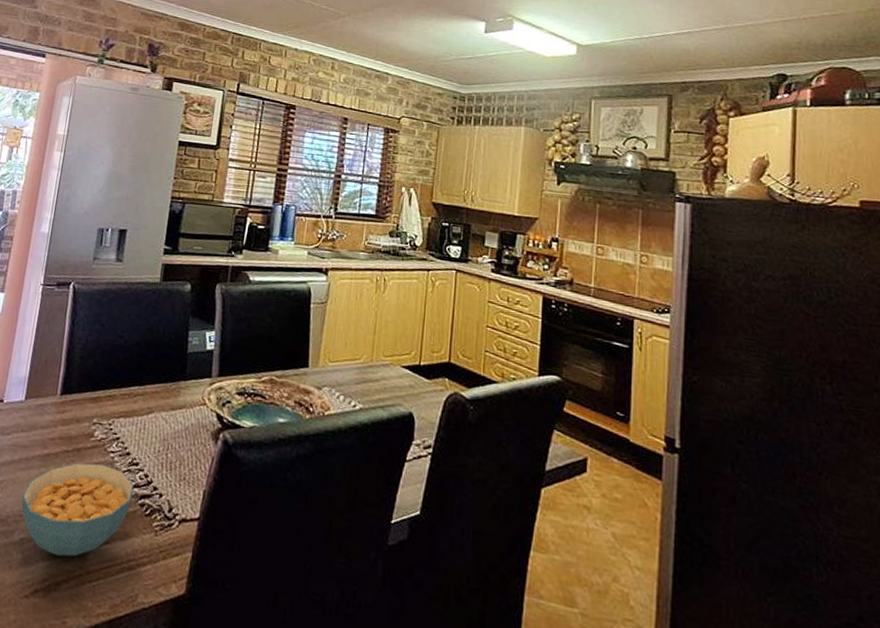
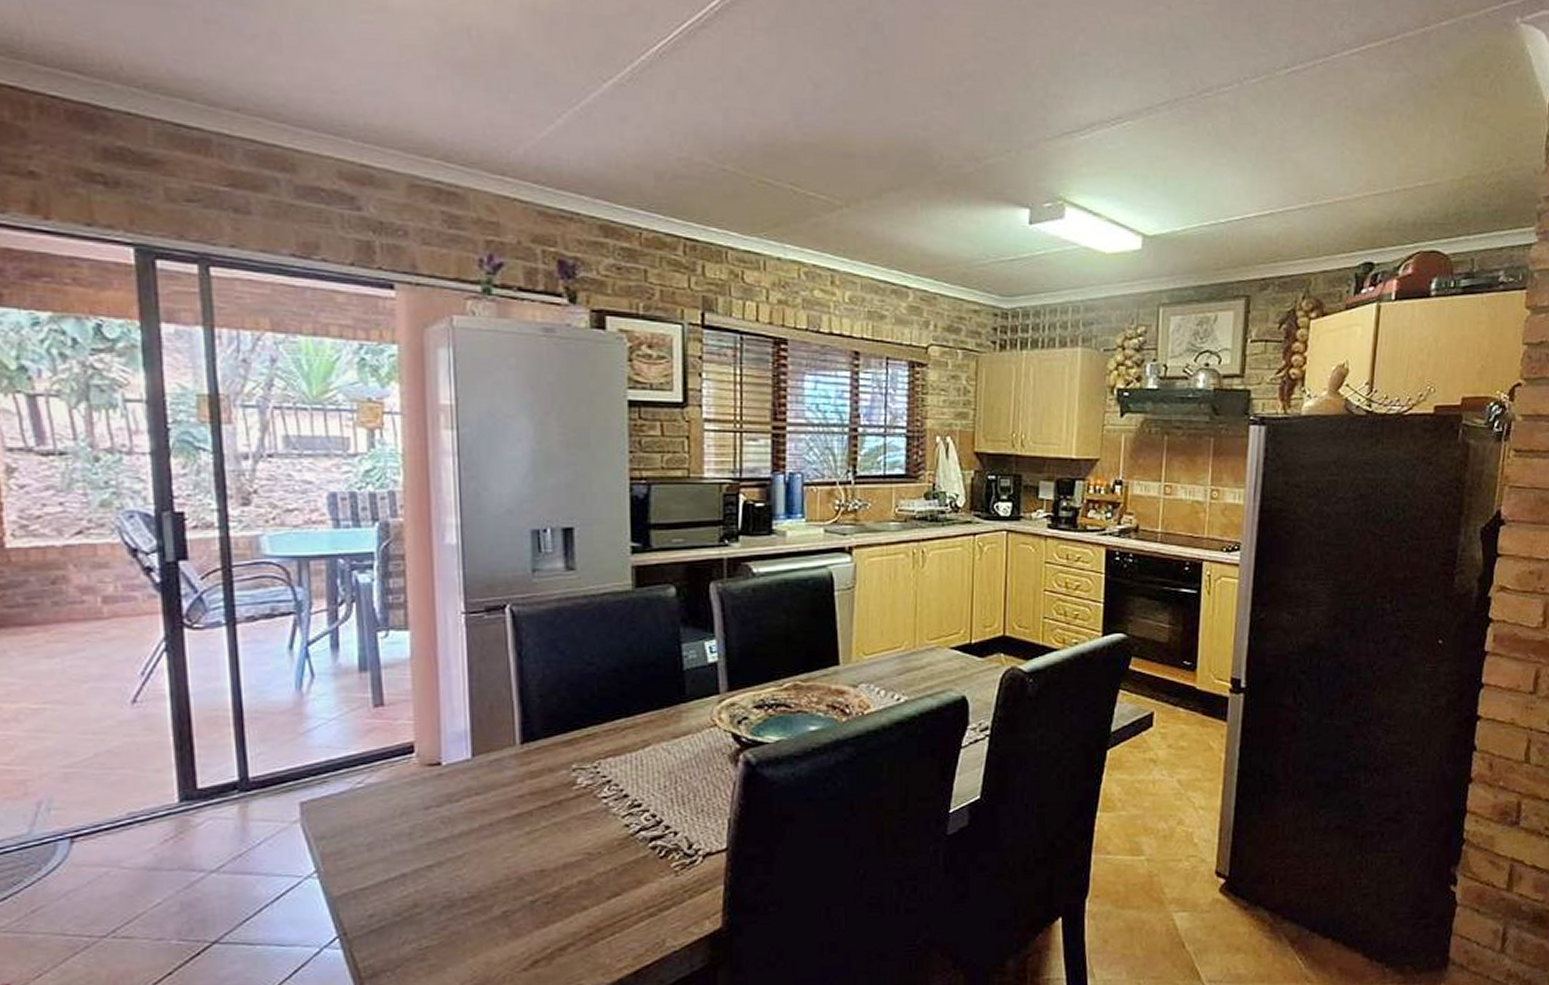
cereal bowl: present [21,463,134,557] -> none [493,812,640,921]

